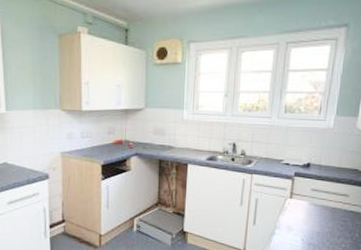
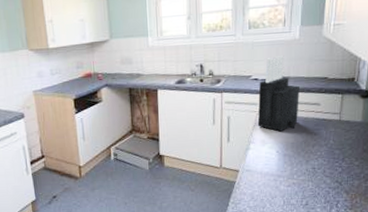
knife block: none [285,142,330,220] -> present [257,55,299,132]

